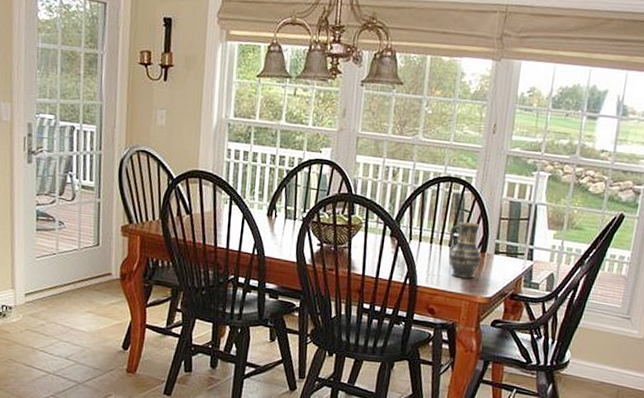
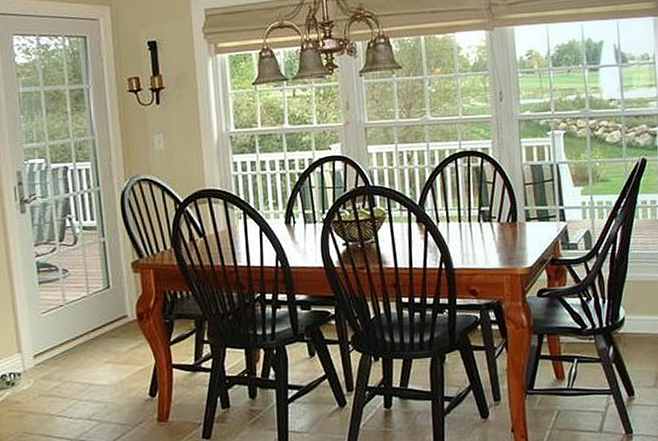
vase: present [448,222,482,279] -> none [476,193,514,253]

